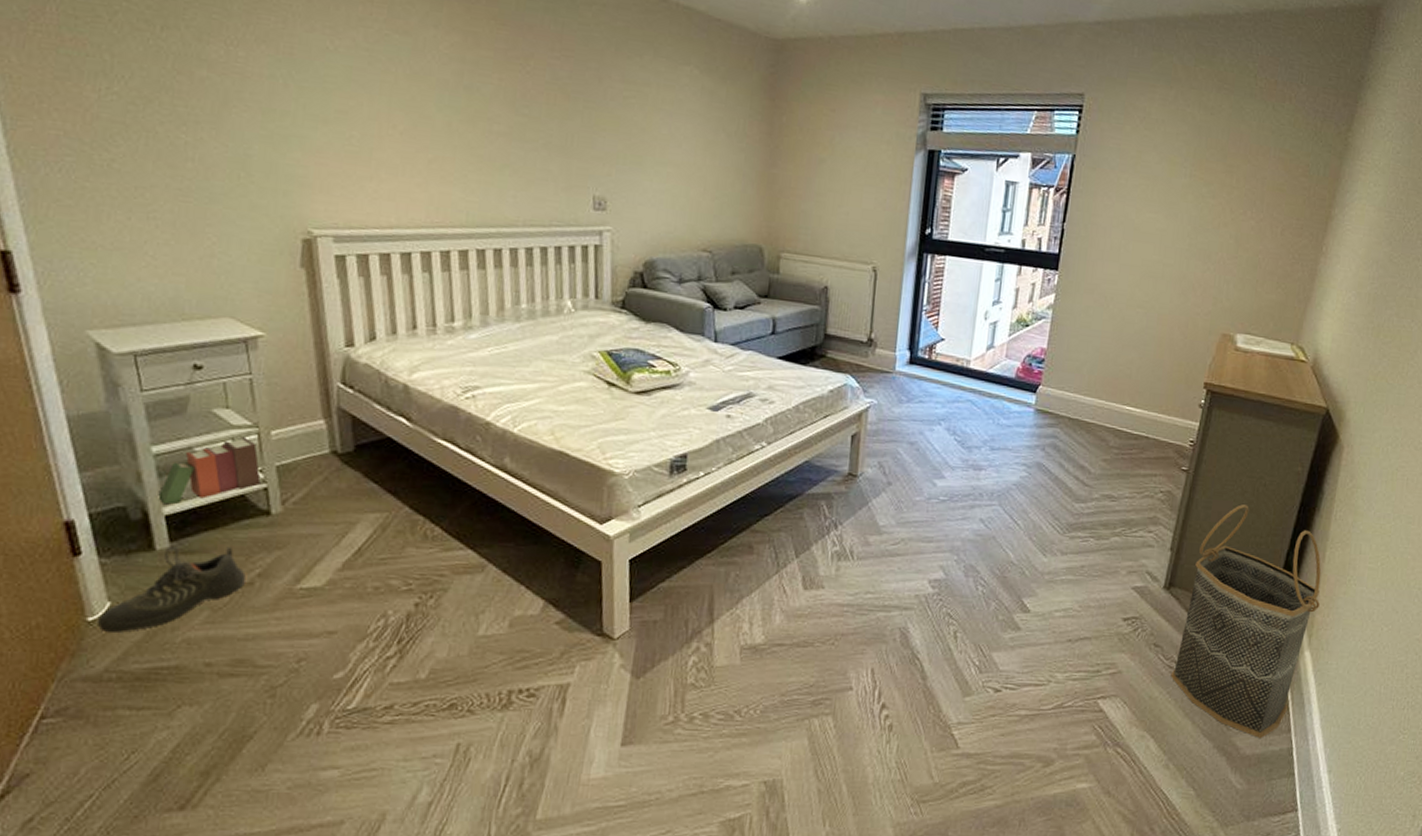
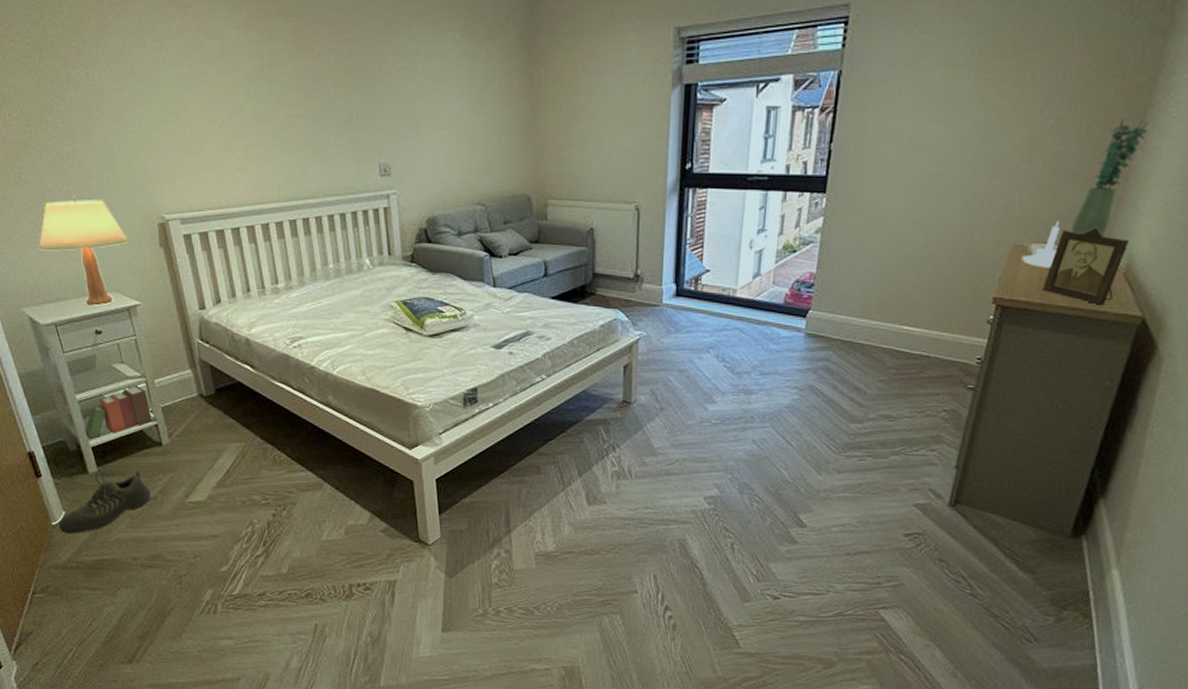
table lamp: none [126,196,258,333] -> present [39,197,129,306]
basket: present [1170,504,1321,738] -> none [957,422,1133,653]
candle holder: none [1228,313,1260,357] -> present [1022,220,1060,268]
photo frame: none [1245,322,1316,395] -> present [1041,227,1130,305]
vase: none [1268,226,1329,332] -> present [1070,118,1149,237]

